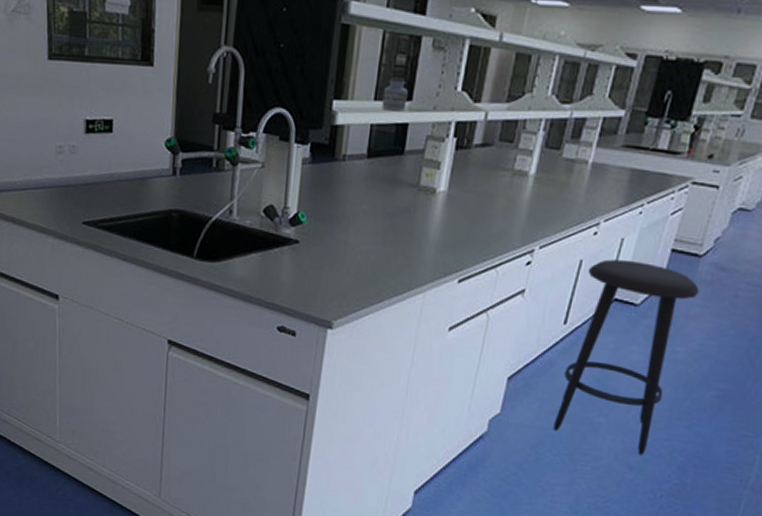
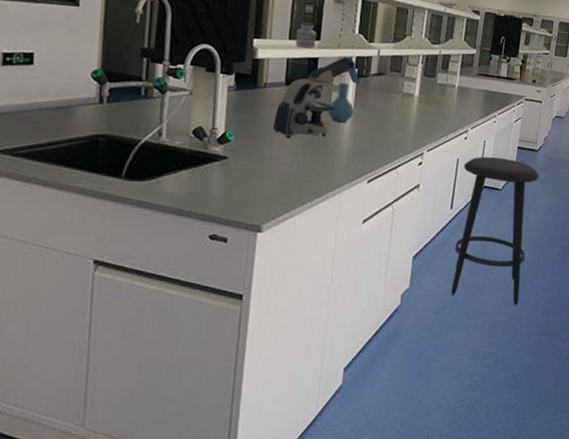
microscope: none [349,122,460,223] -> present [272,57,361,139]
flask: none [416,155,448,206] -> present [328,82,354,123]

